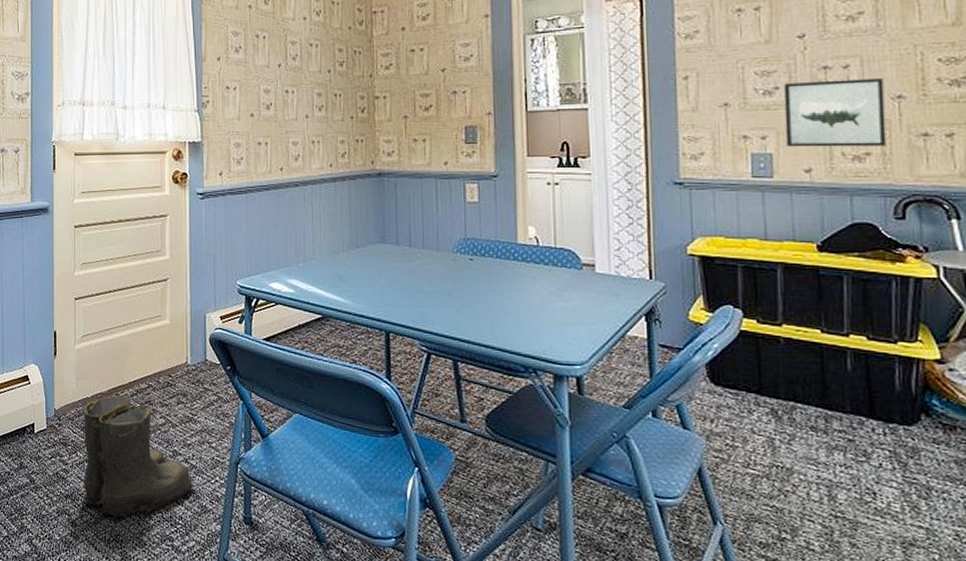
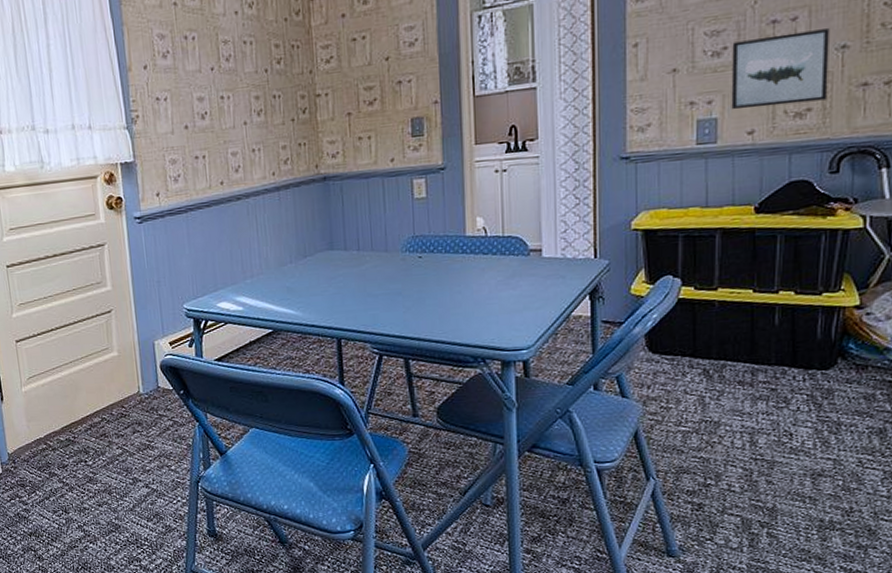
boots: present [82,395,194,518] -> none [38,432,157,547]

